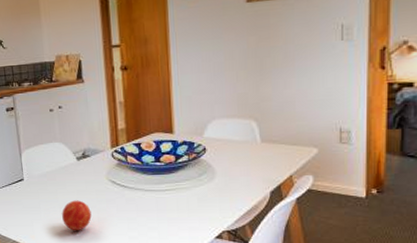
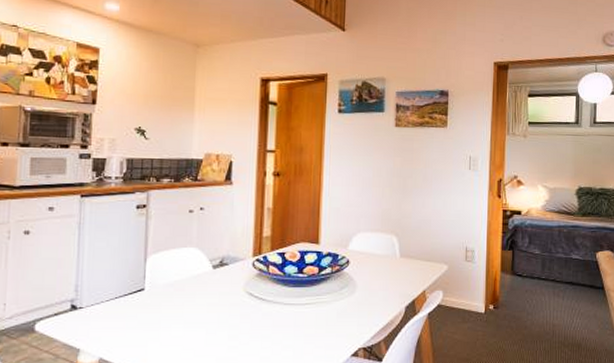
apple: present [62,200,92,231] -> none [185,315,221,352]

